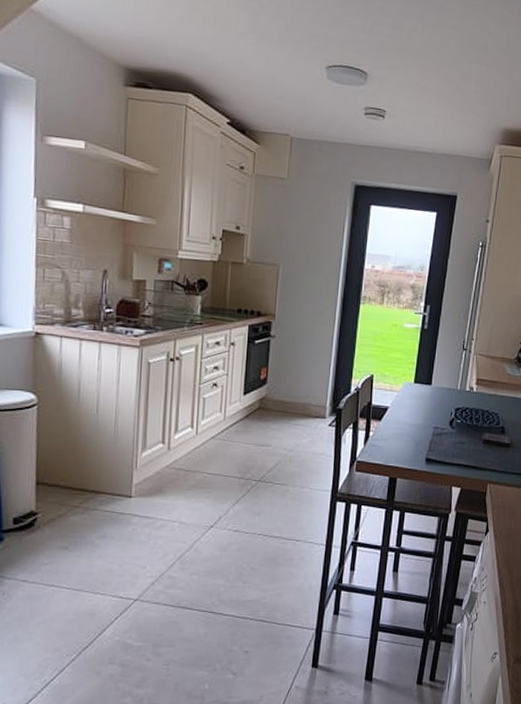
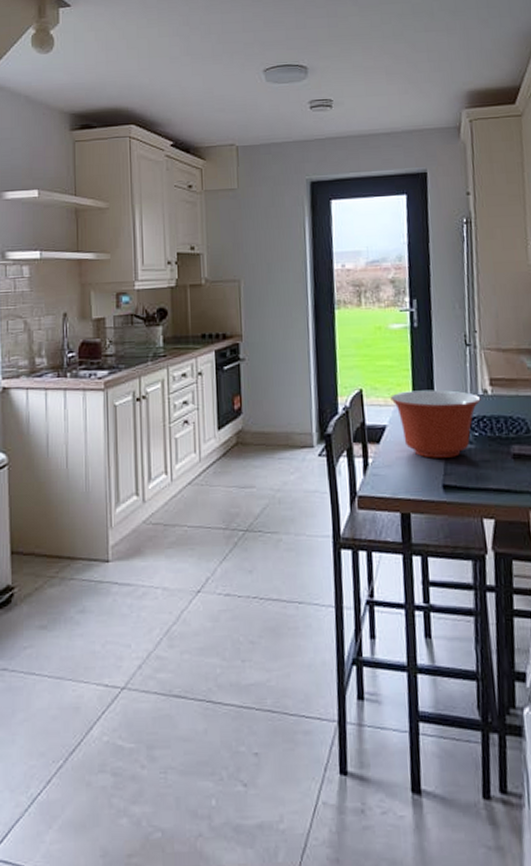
mixing bowl: none [395,381,467,438] -> present [390,389,481,458]

